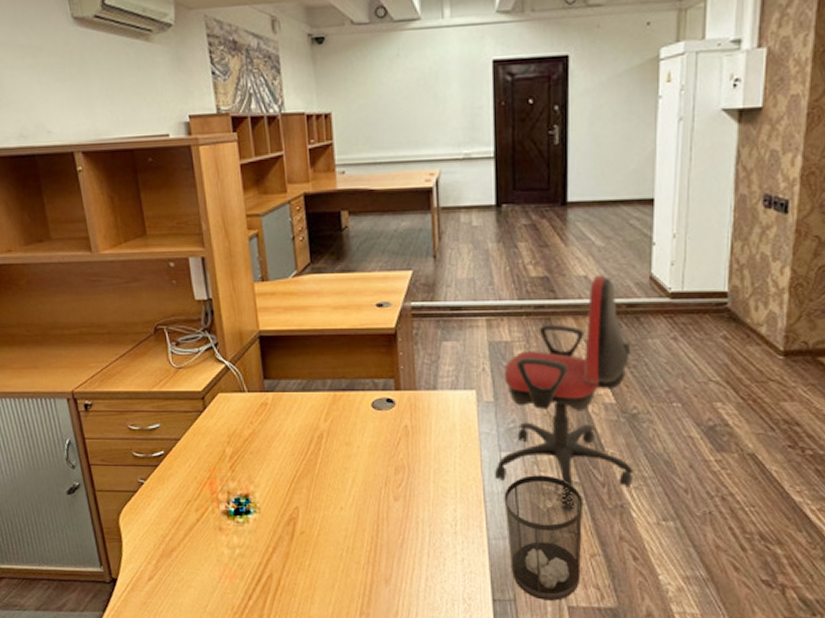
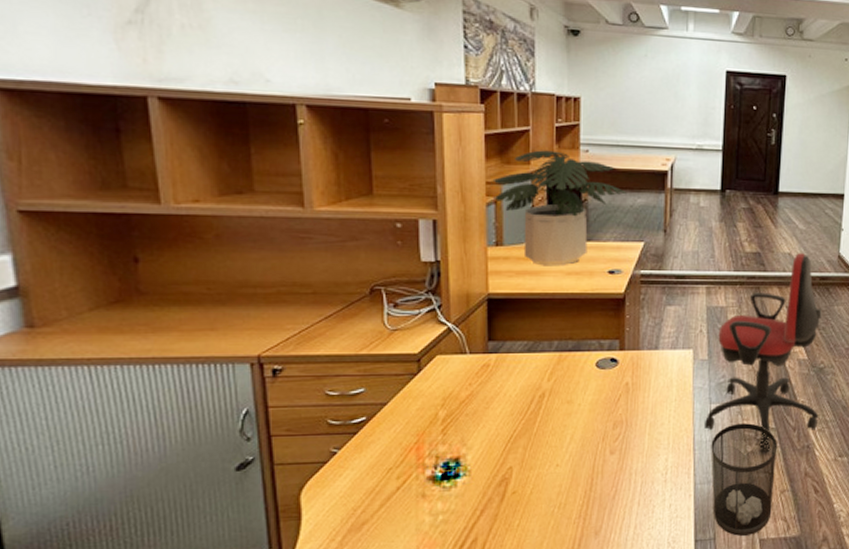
potted plant: none [252,175,389,301] -> present [492,150,627,267]

